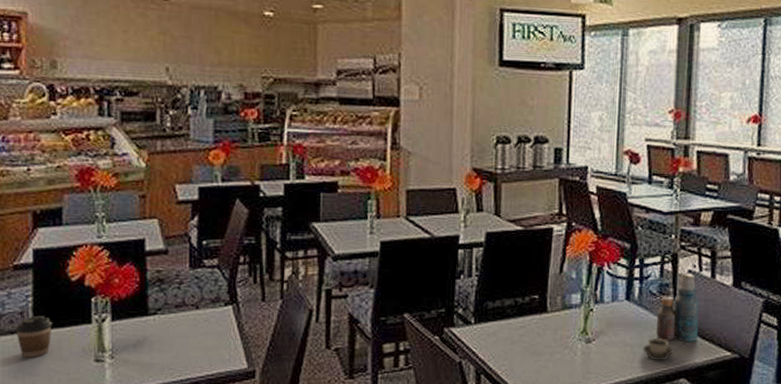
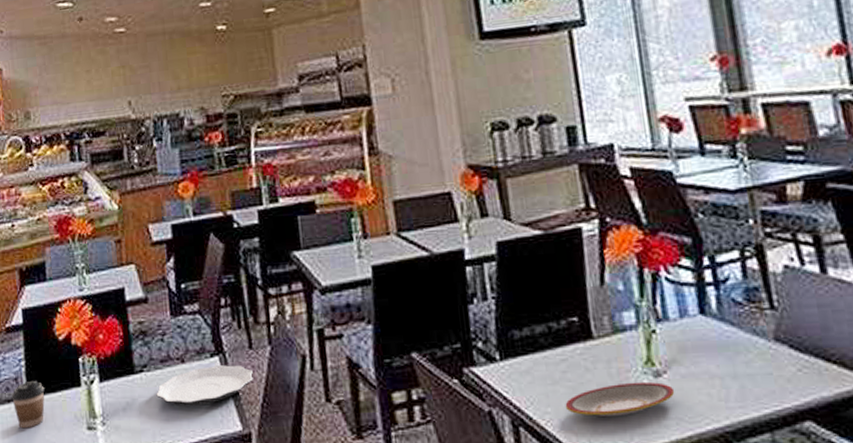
plate: none [168,313,263,346] -> present [156,365,253,406]
plate: none [518,346,598,370] -> present [565,381,675,417]
cup: present [642,337,674,361] -> none [738,364,786,397]
bottle: present [656,272,700,342] -> none [748,269,820,368]

